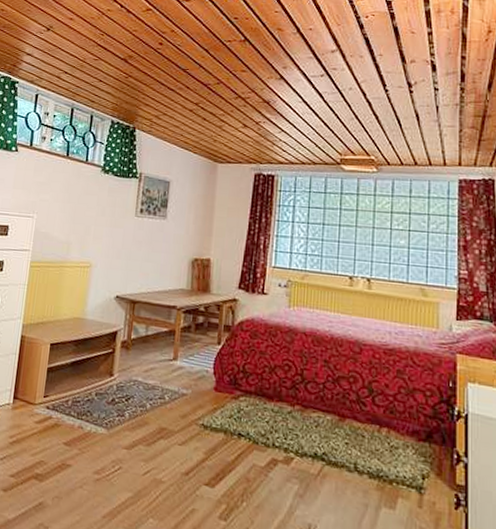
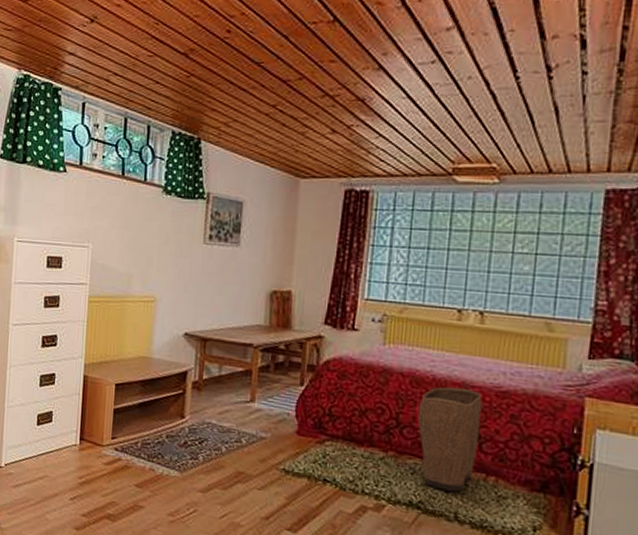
laundry basket: none [319,345,373,443] -> present [417,386,483,492]

